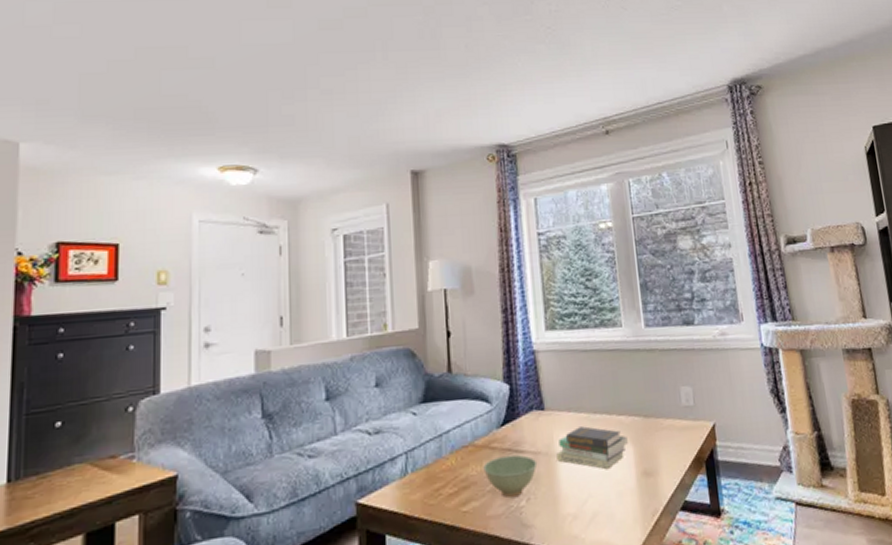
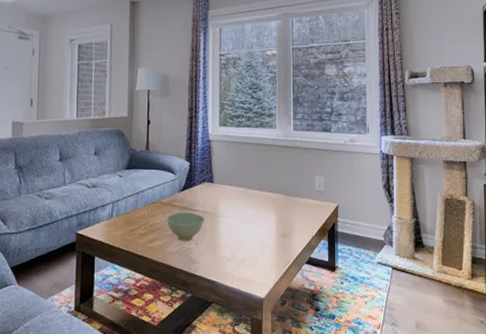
books: present [556,426,628,469] -> none [219,197,272,228]

